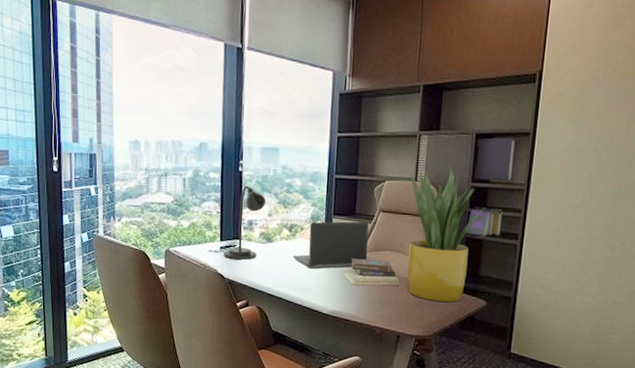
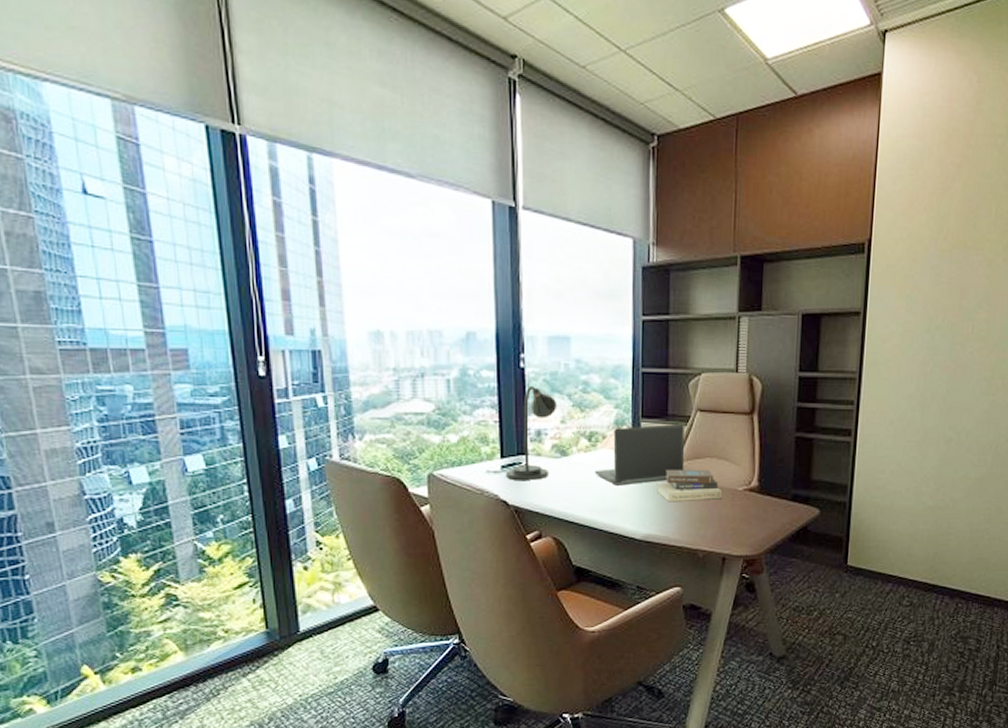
planter: present [407,169,485,303] -> none [729,356,815,515]
books: present [465,207,503,236] -> none [794,400,834,434]
binder: present [474,137,517,182] -> none [801,317,846,369]

